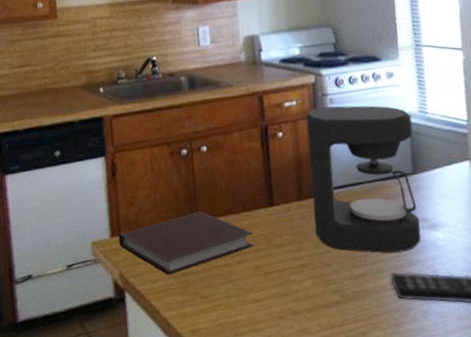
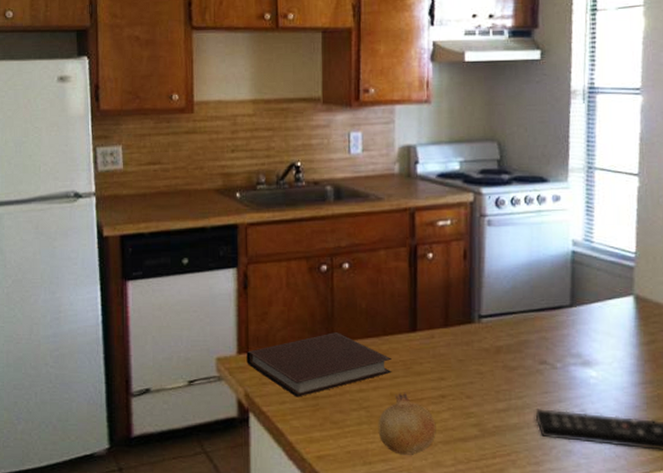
fruit: none [245,264,300,324] -> present [378,392,436,455]
coffee maker: present [306,105,422,253] -> none [459,228,576,388]

